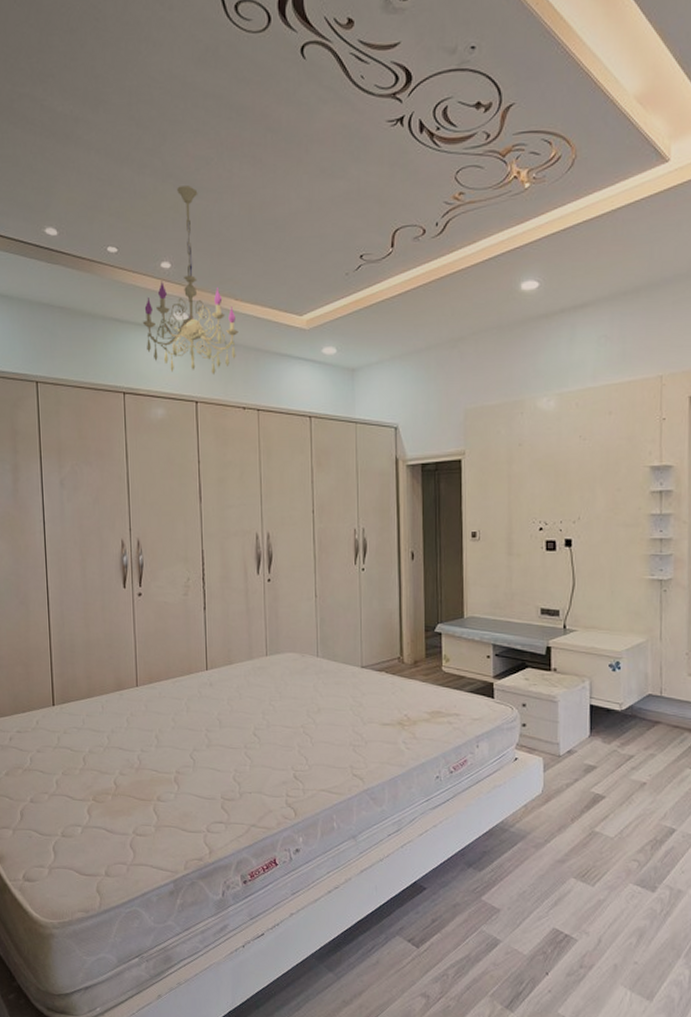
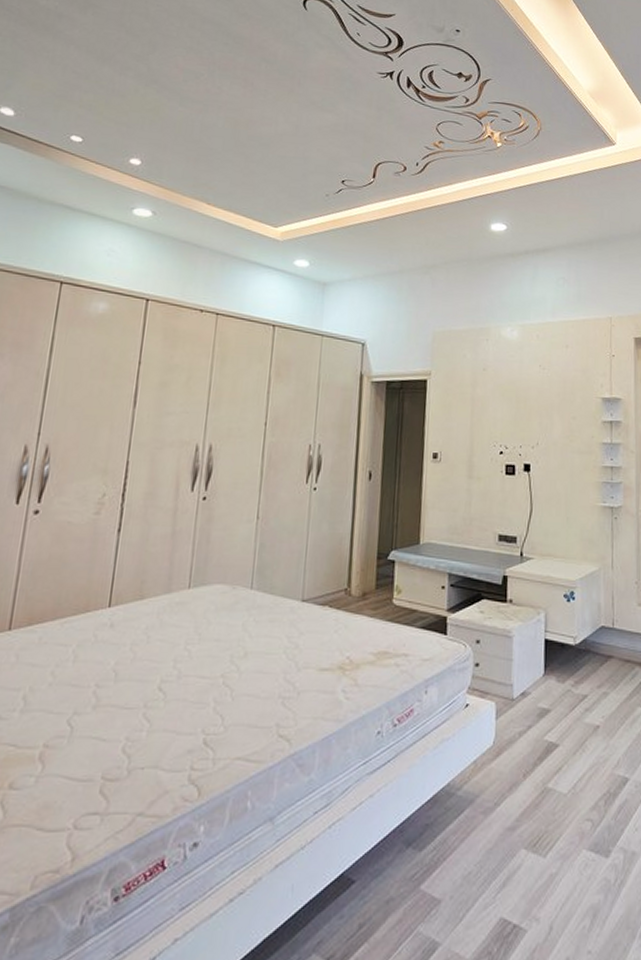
chandelier: present [142,186,238,376] -> none [97,92,206,275]

